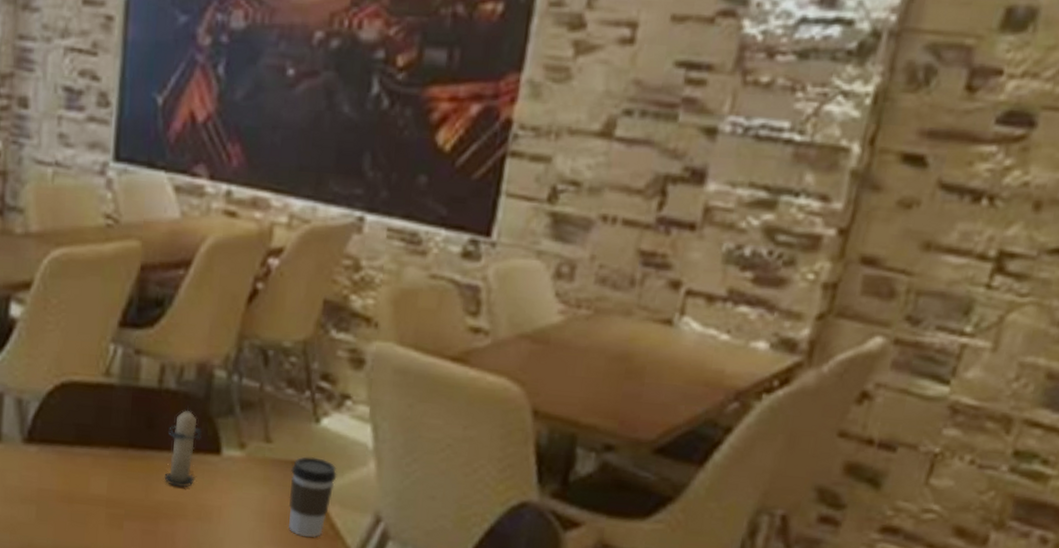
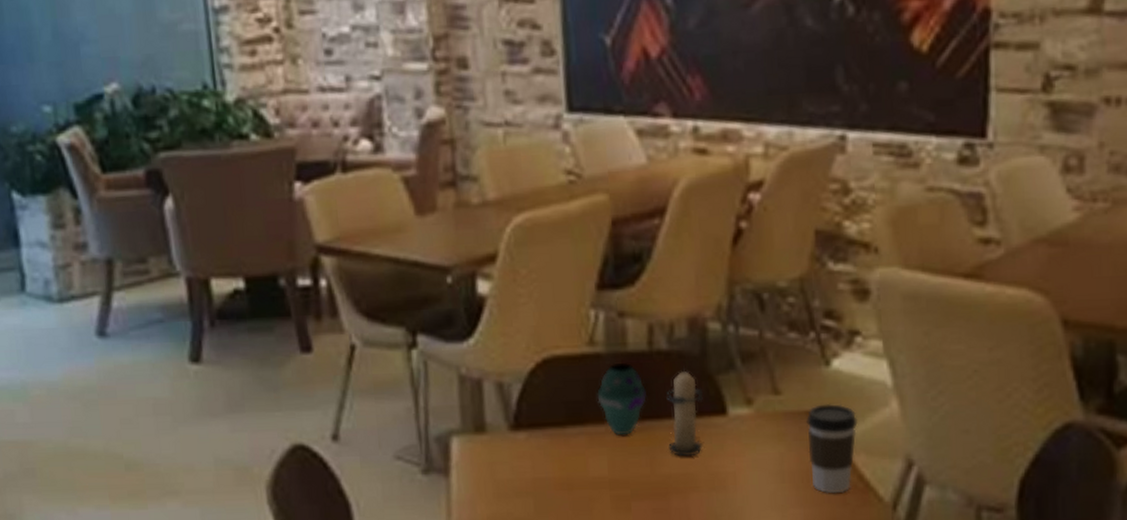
vase: none [106,394,152,461] -> present [597,362,648,436]

